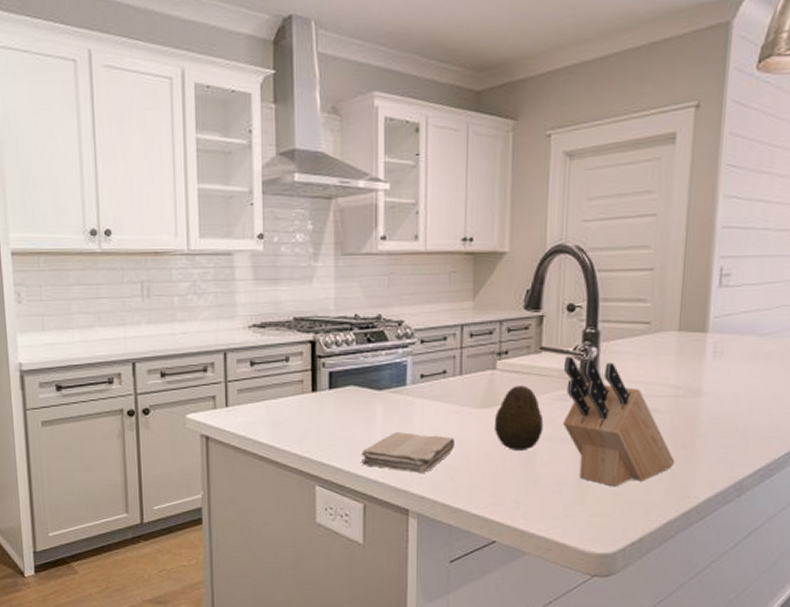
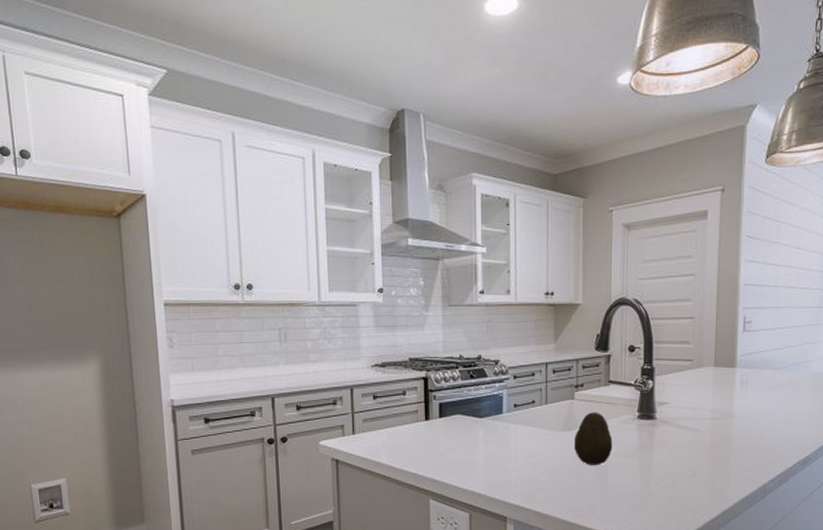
washcloth: present [361,432,456,473] -> none [467,452,543,486]
knife block: present [562,355,675,487] -> none [627,387,715,493]

